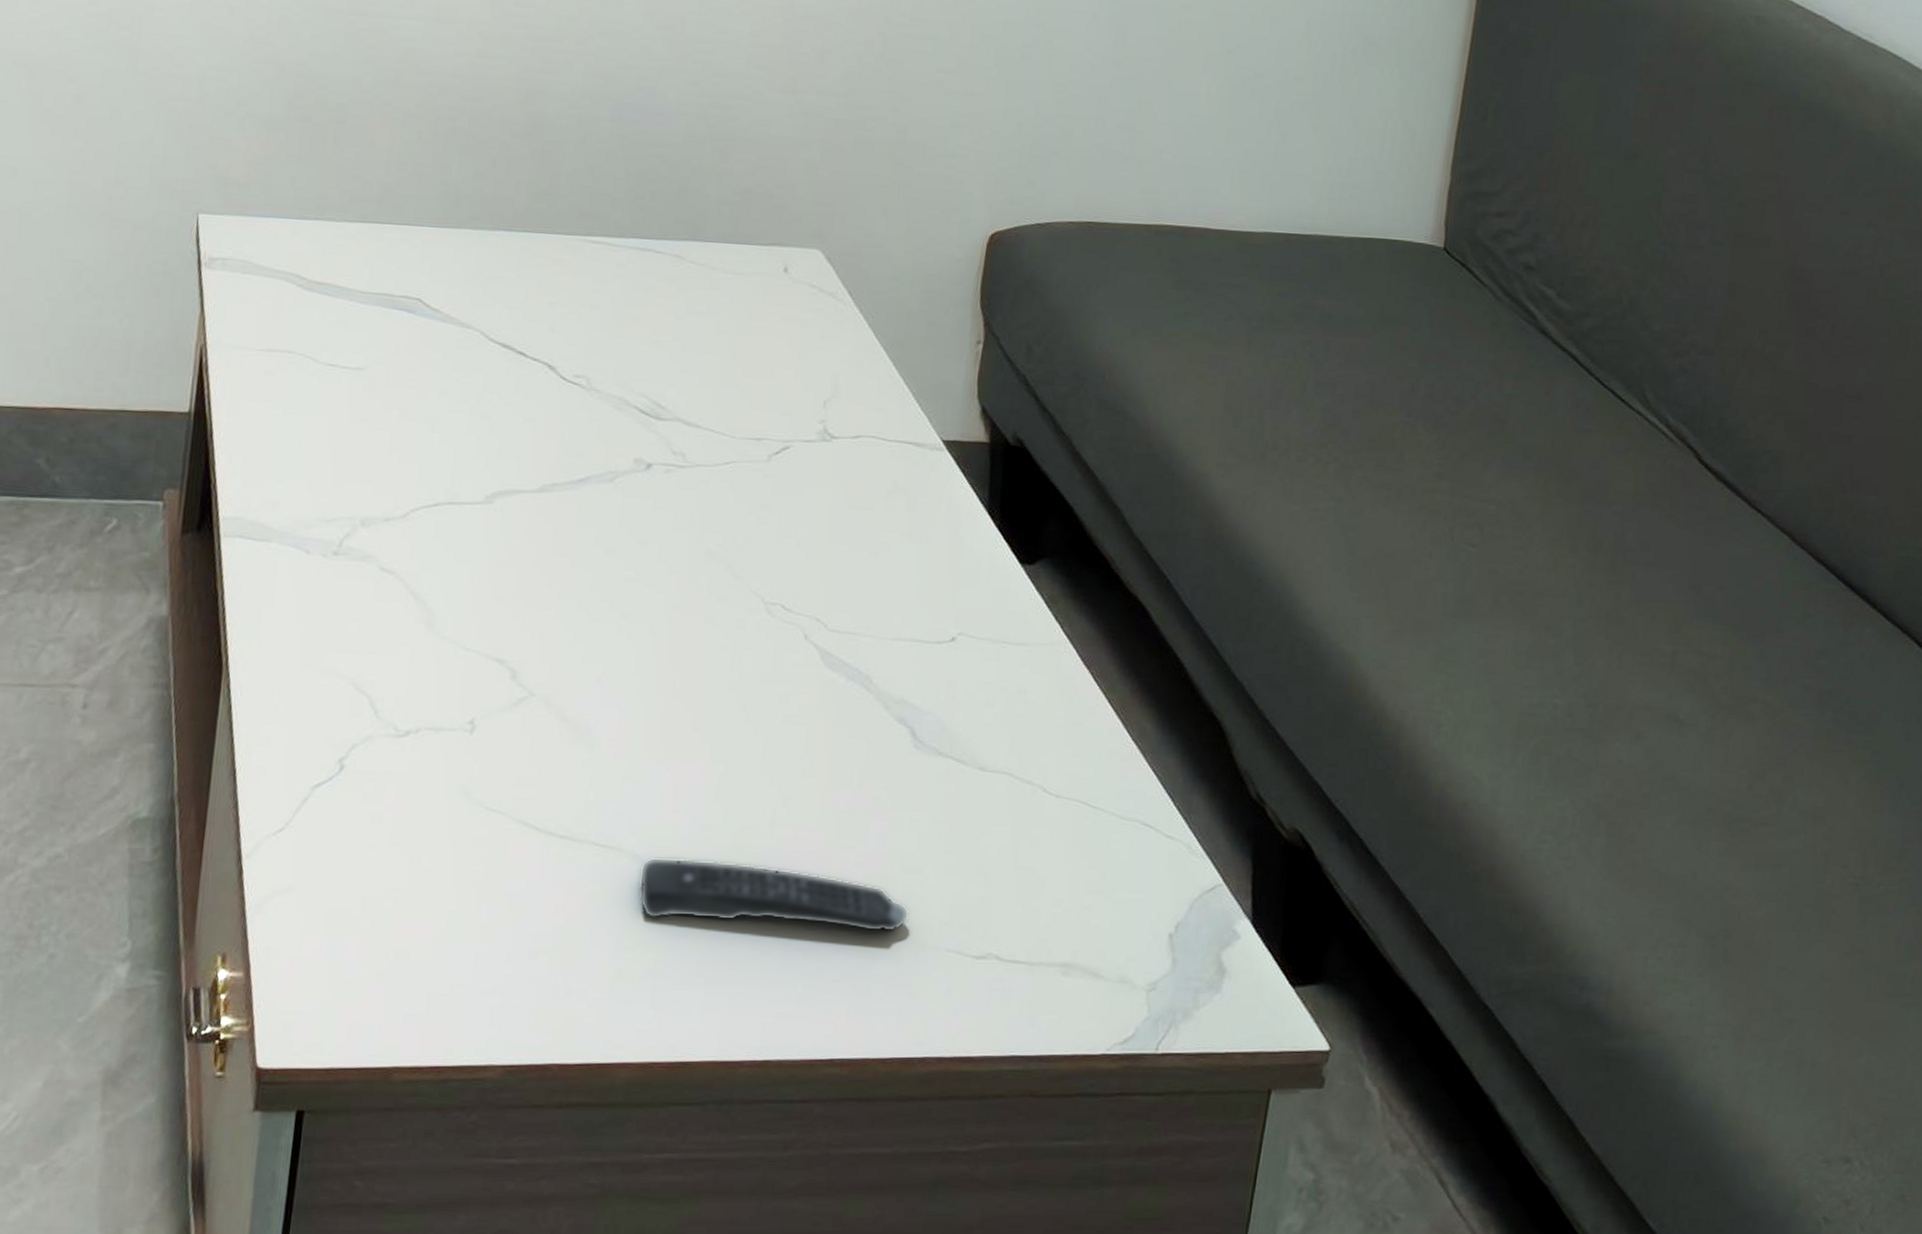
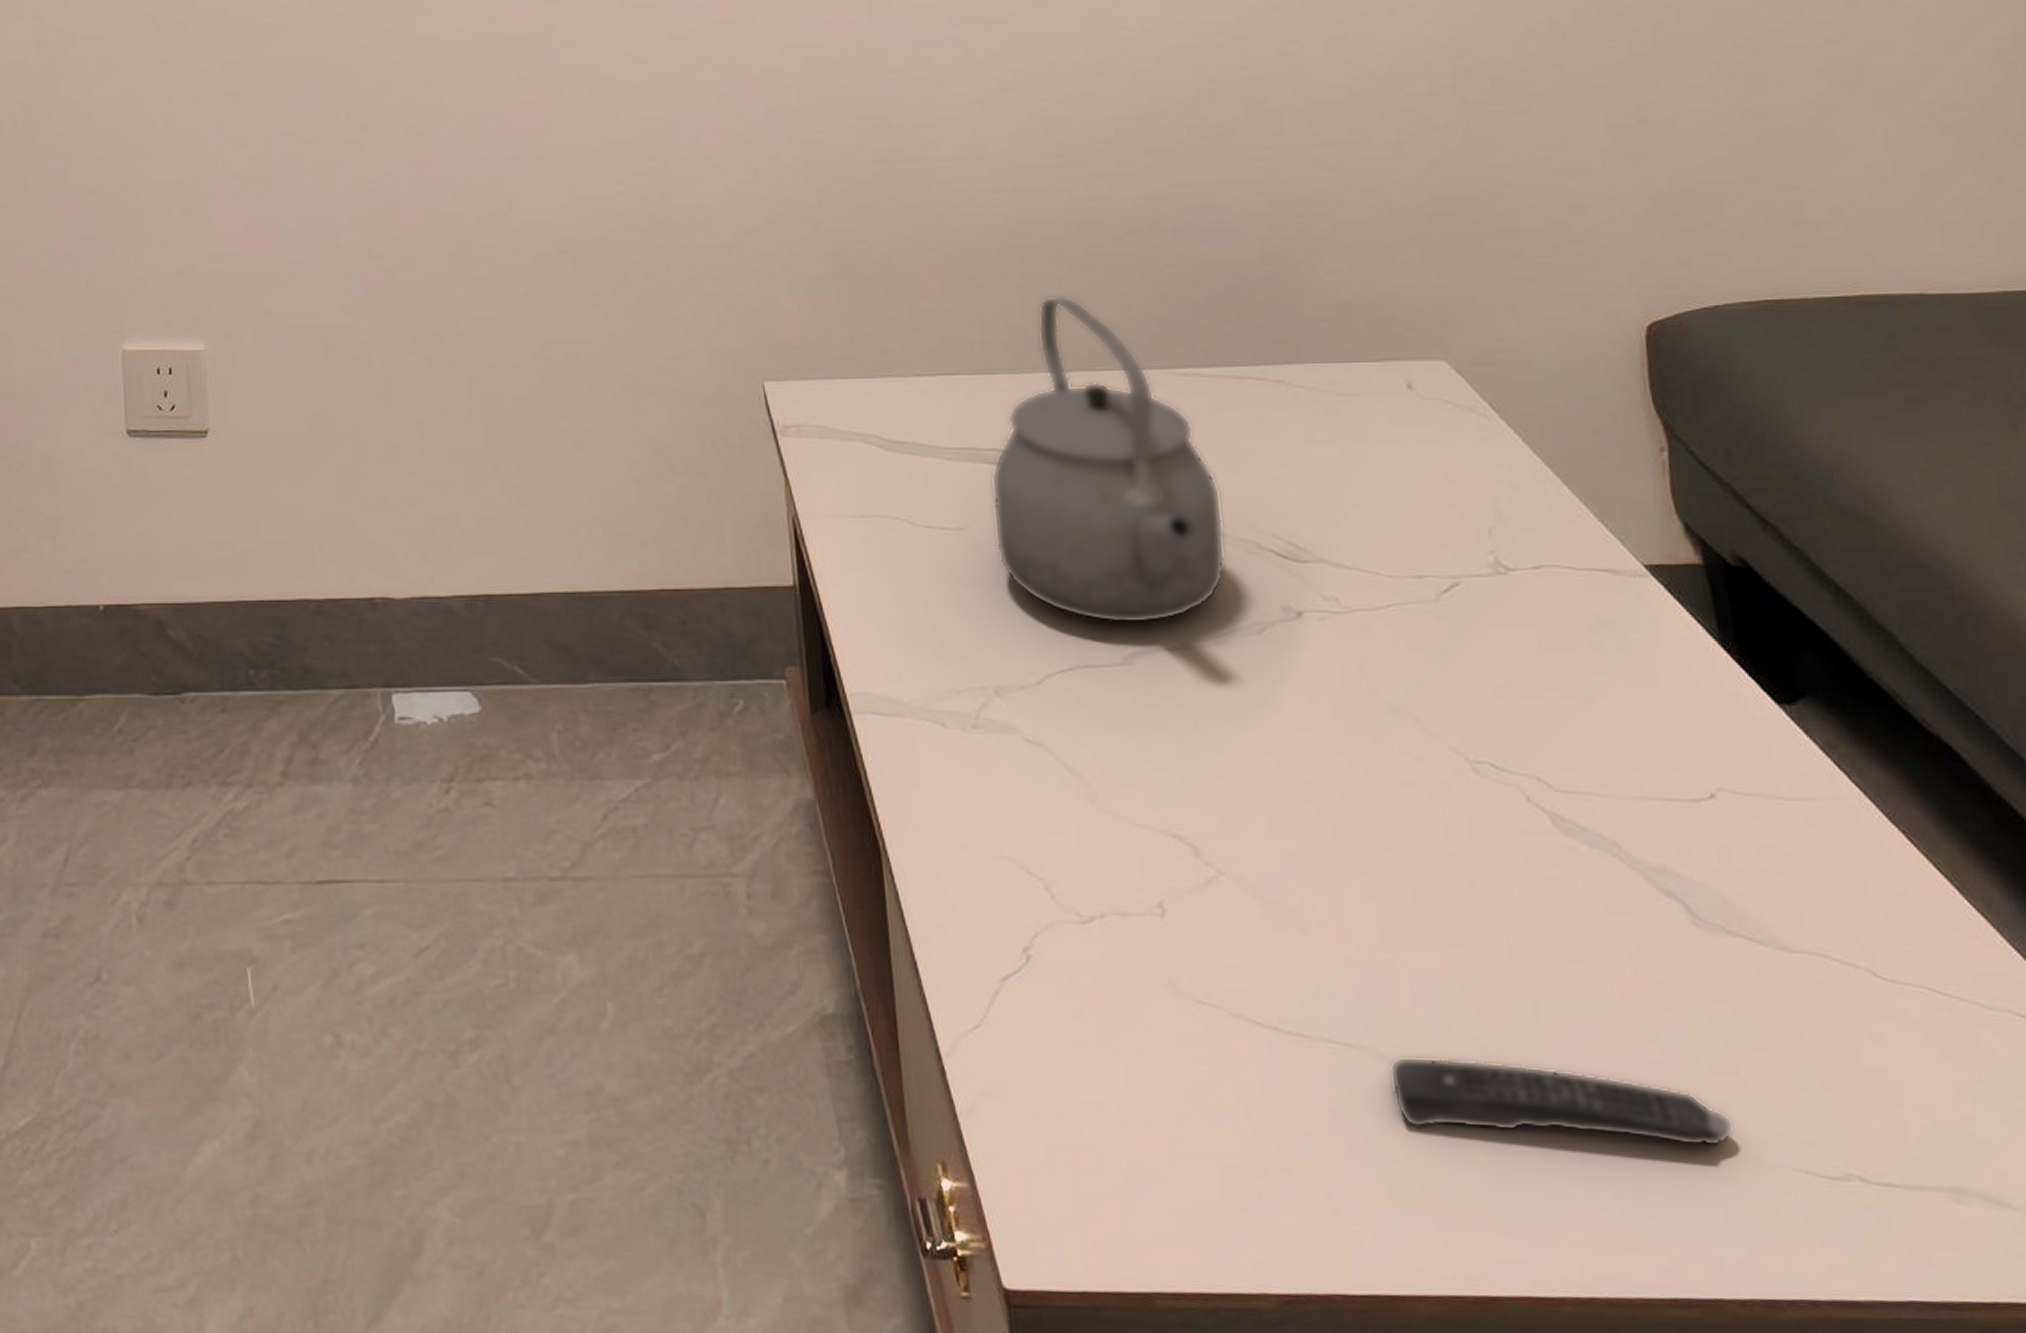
tea kettle: none [390,158,604,467] -> present [991,296,1226,624]

